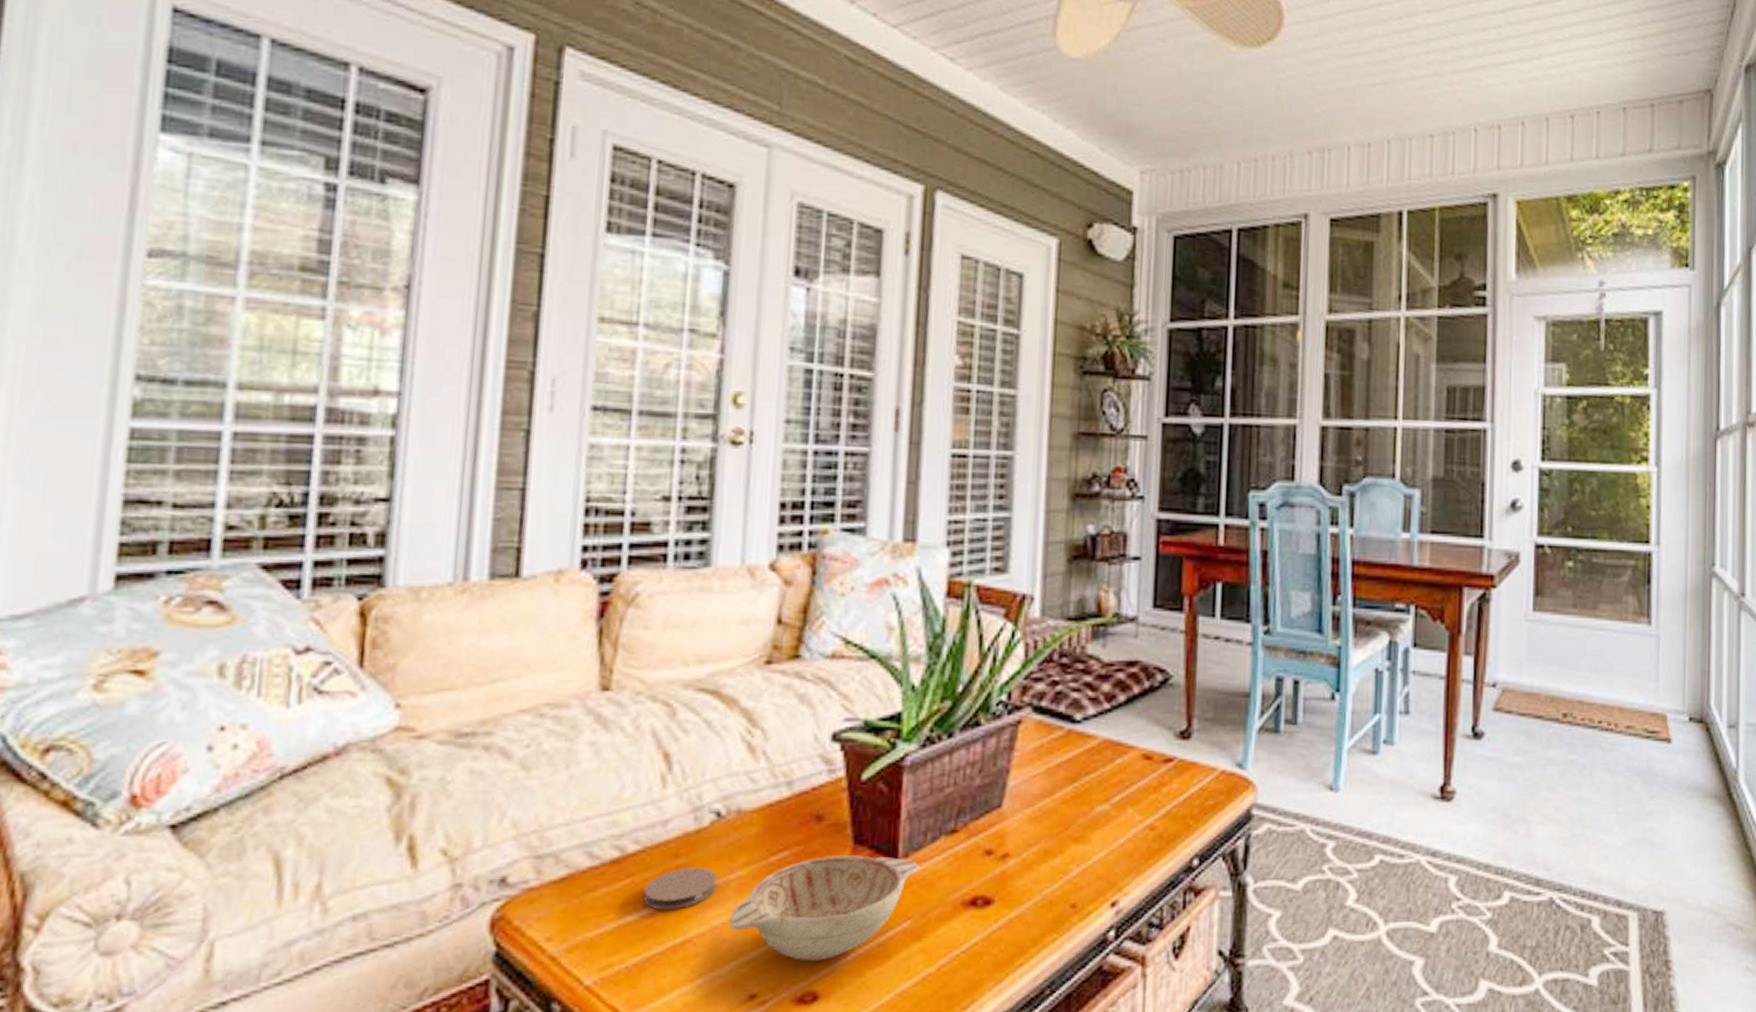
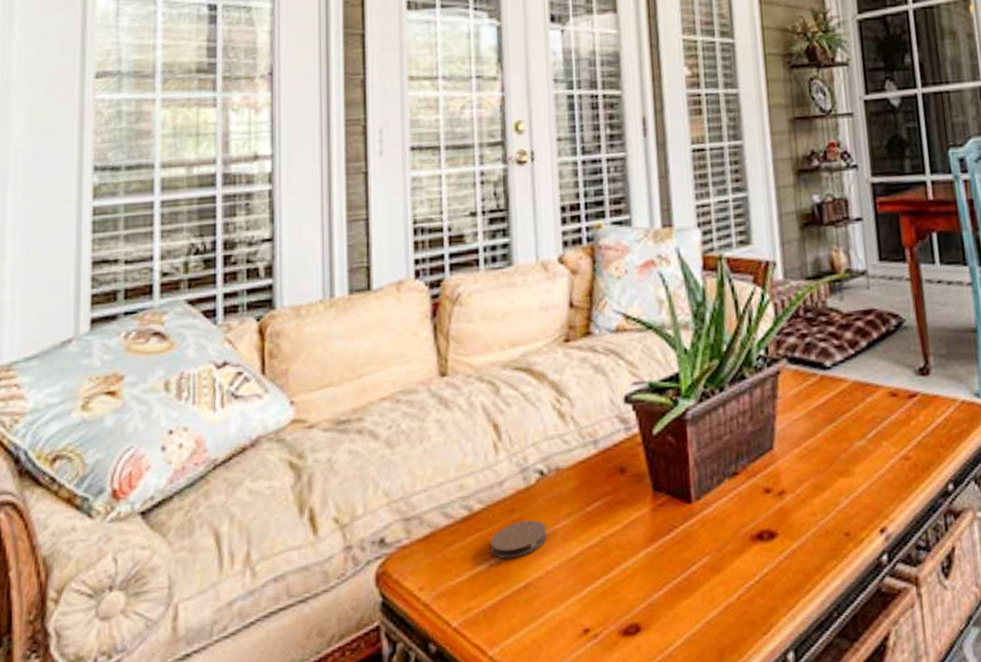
decorative bowl: present [729,855,920,962] -> none [561,500,711,597]

